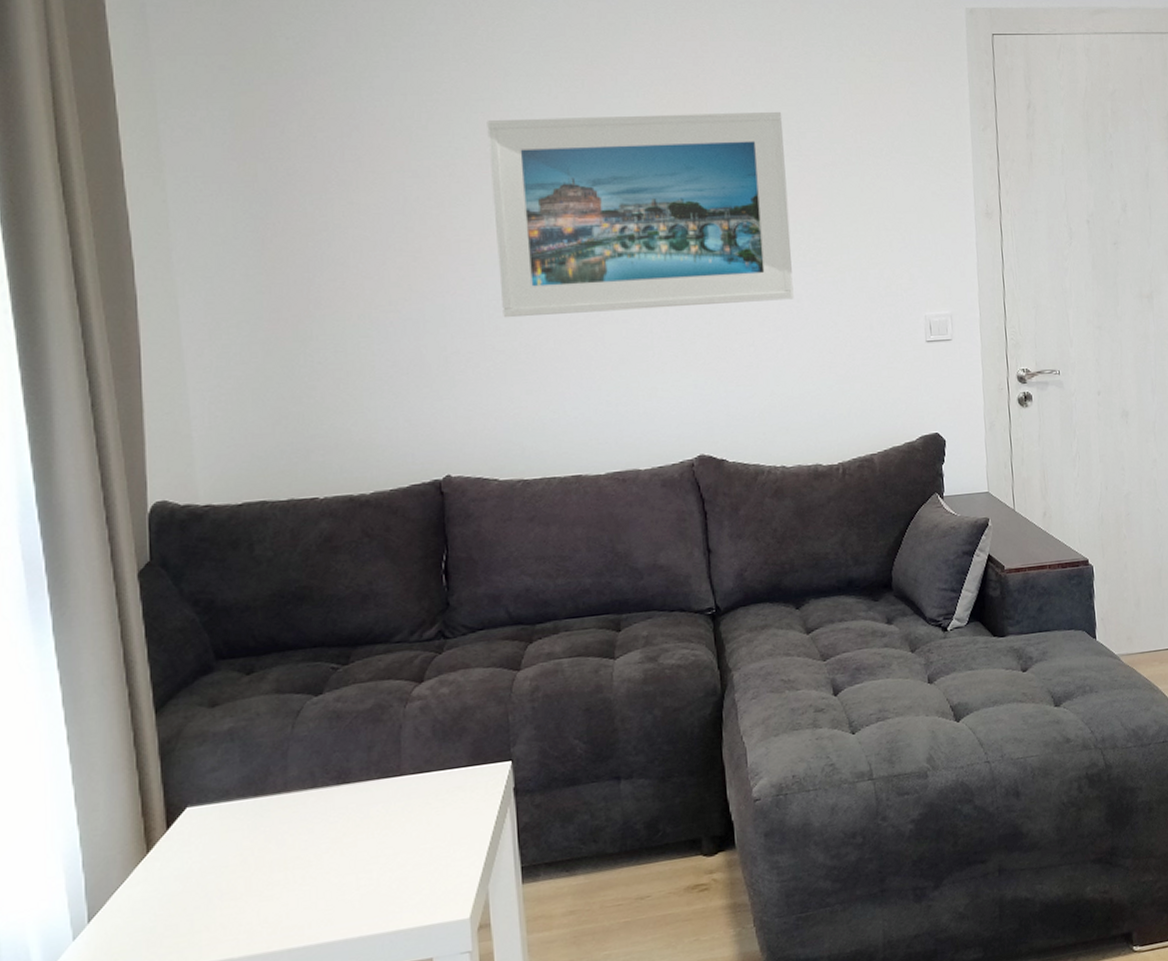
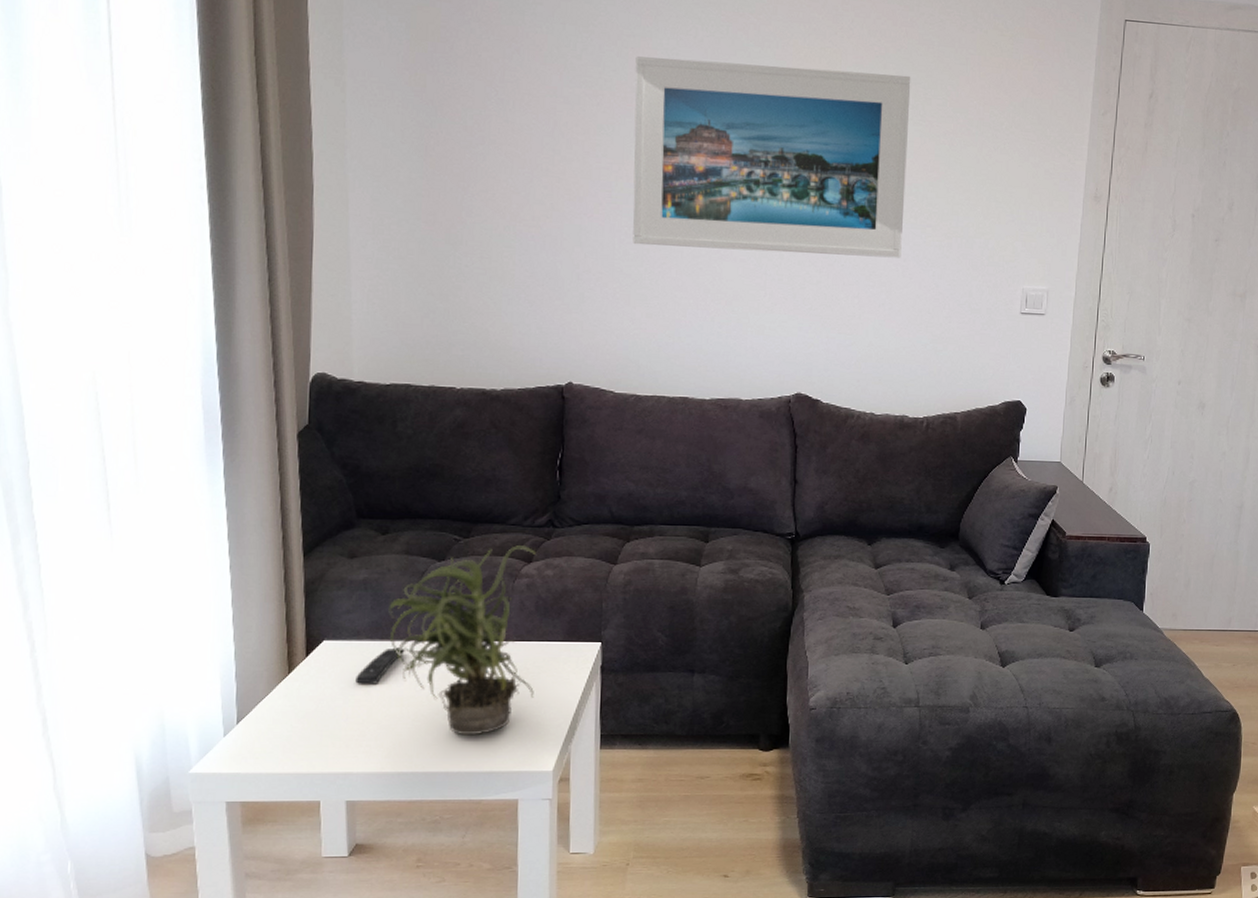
remote control: none [228,802,285,853] -> present [355,647,405,684]
potted plant: none [261,662,440,893] -> present [388,544,537,736]

